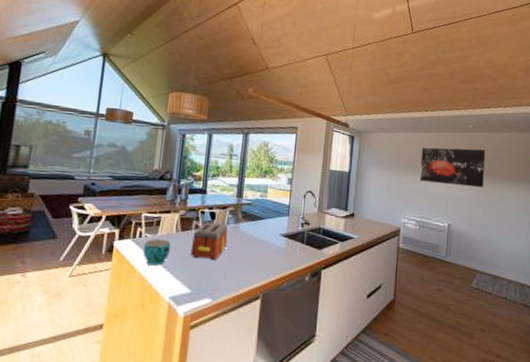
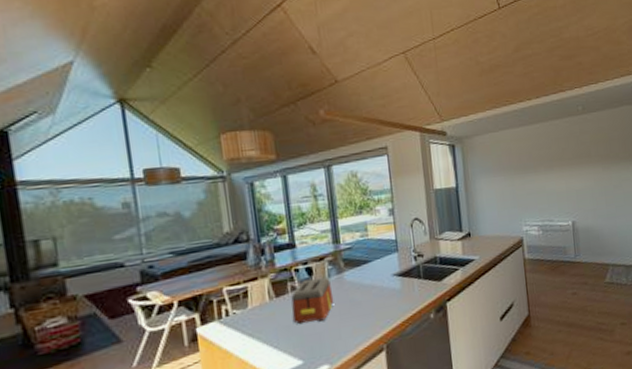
cup: present [142,239,171,266] -> none [234,311,269,346]
wall art: present [420,147,486,188] -> none [531,131,603,181]

